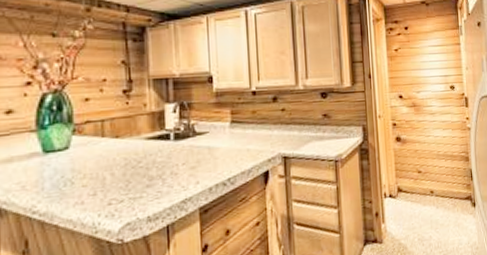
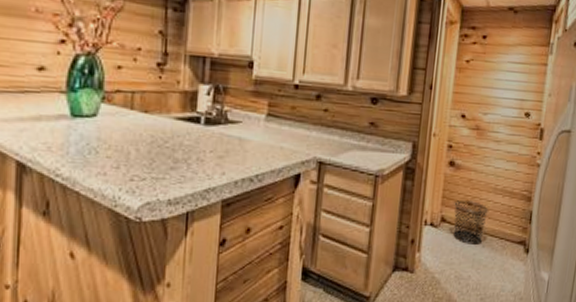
waste bin: none [406,169,436,208] -> present [453,200,488,245]

